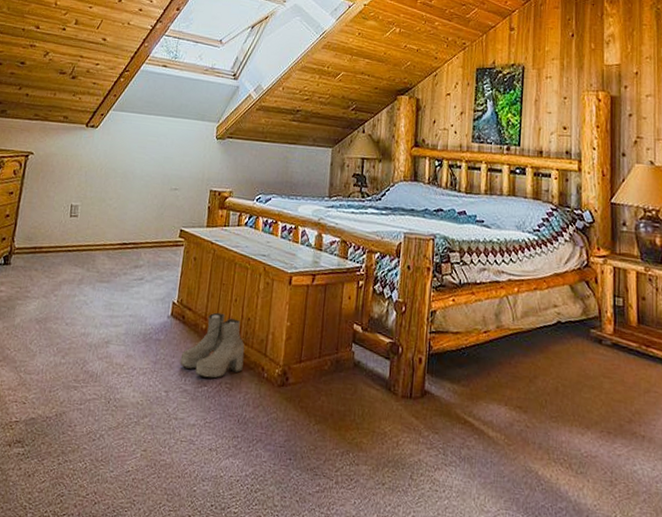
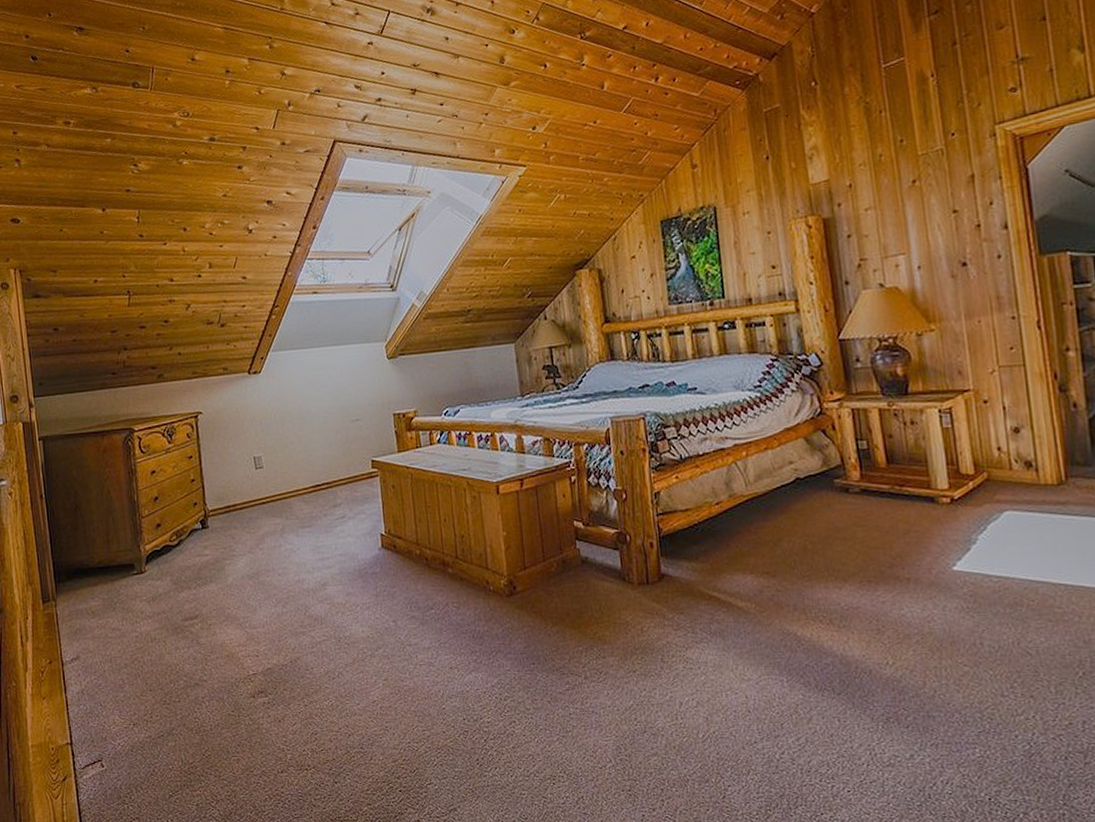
boots: present [179,312,245,379] -> none [400,535,467,601]

